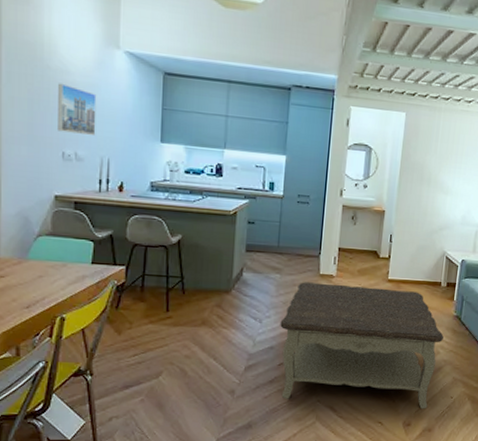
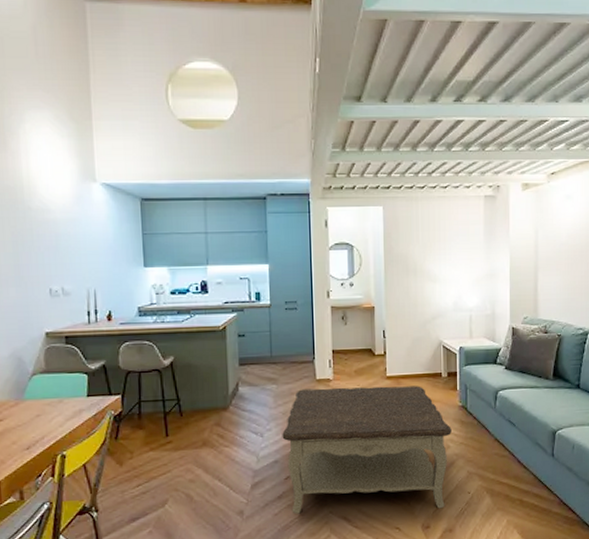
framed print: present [58,83,97,136] -> none [40,222,80,270]

